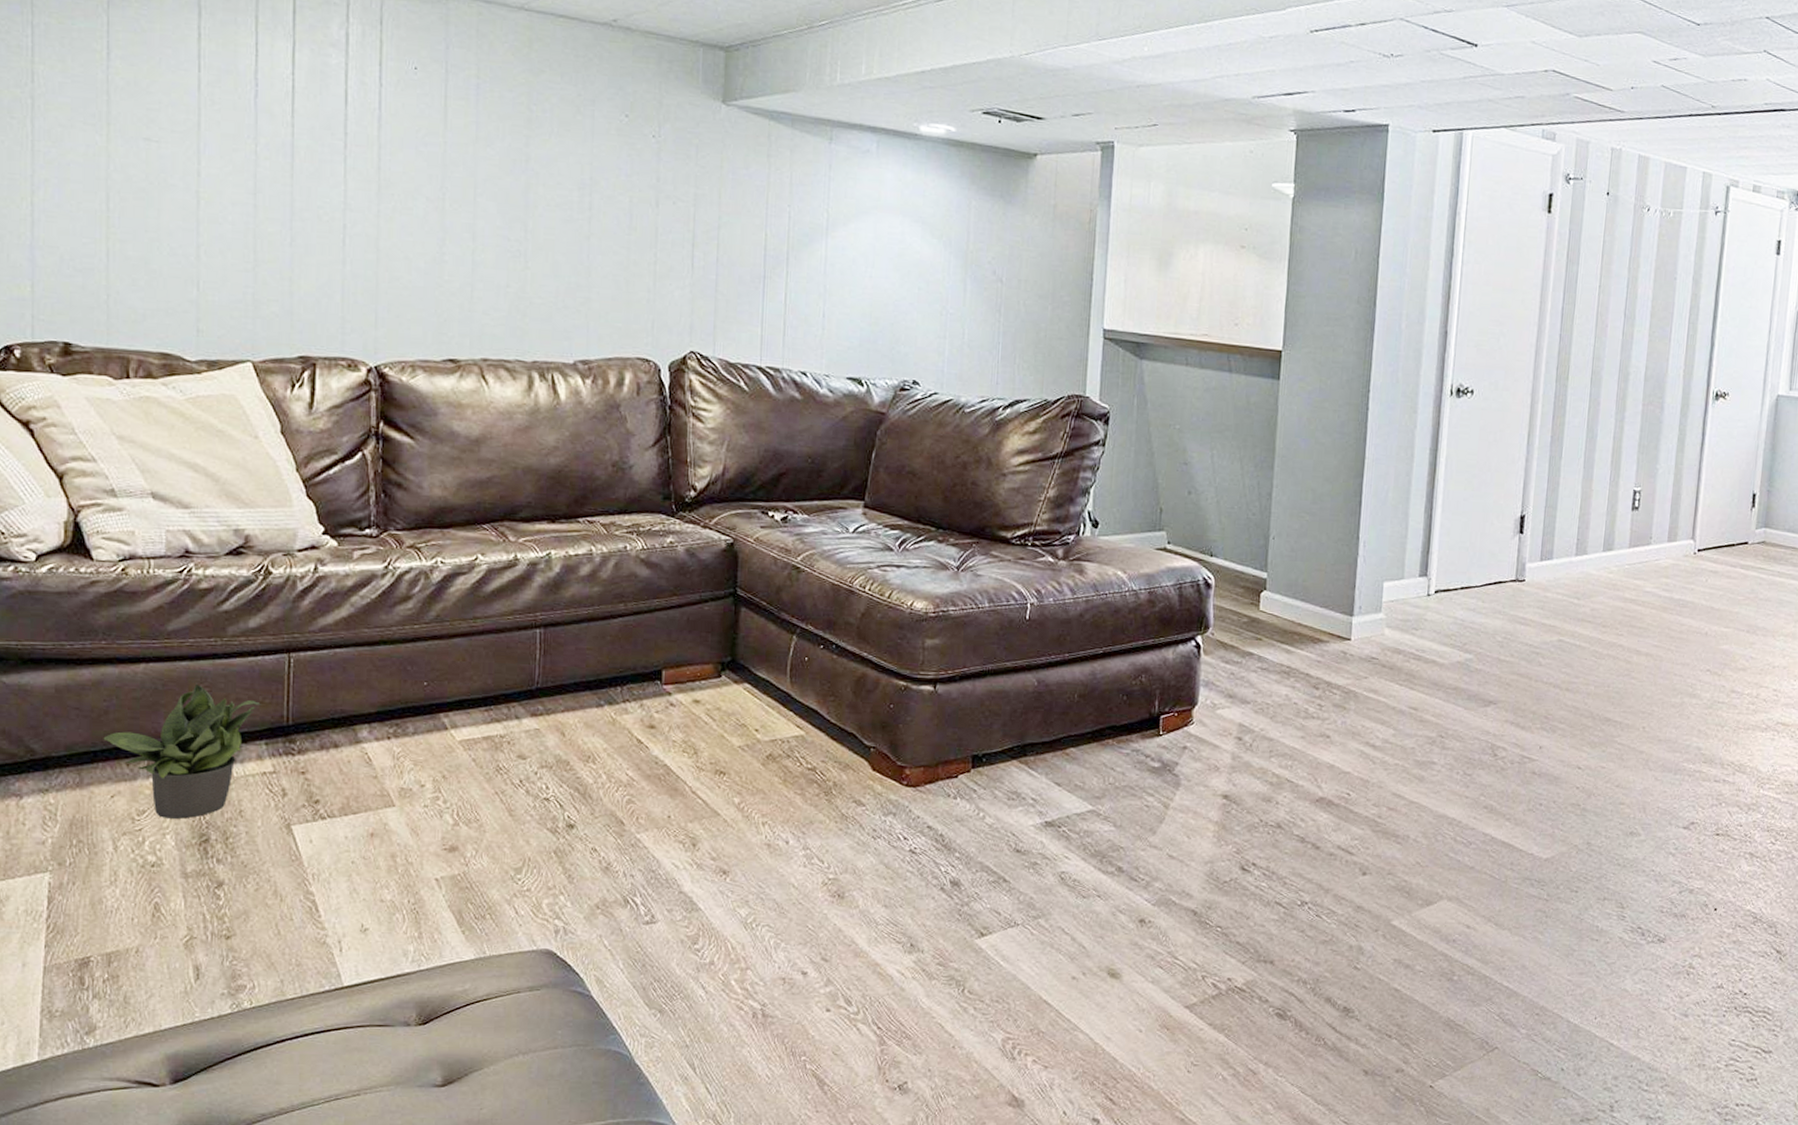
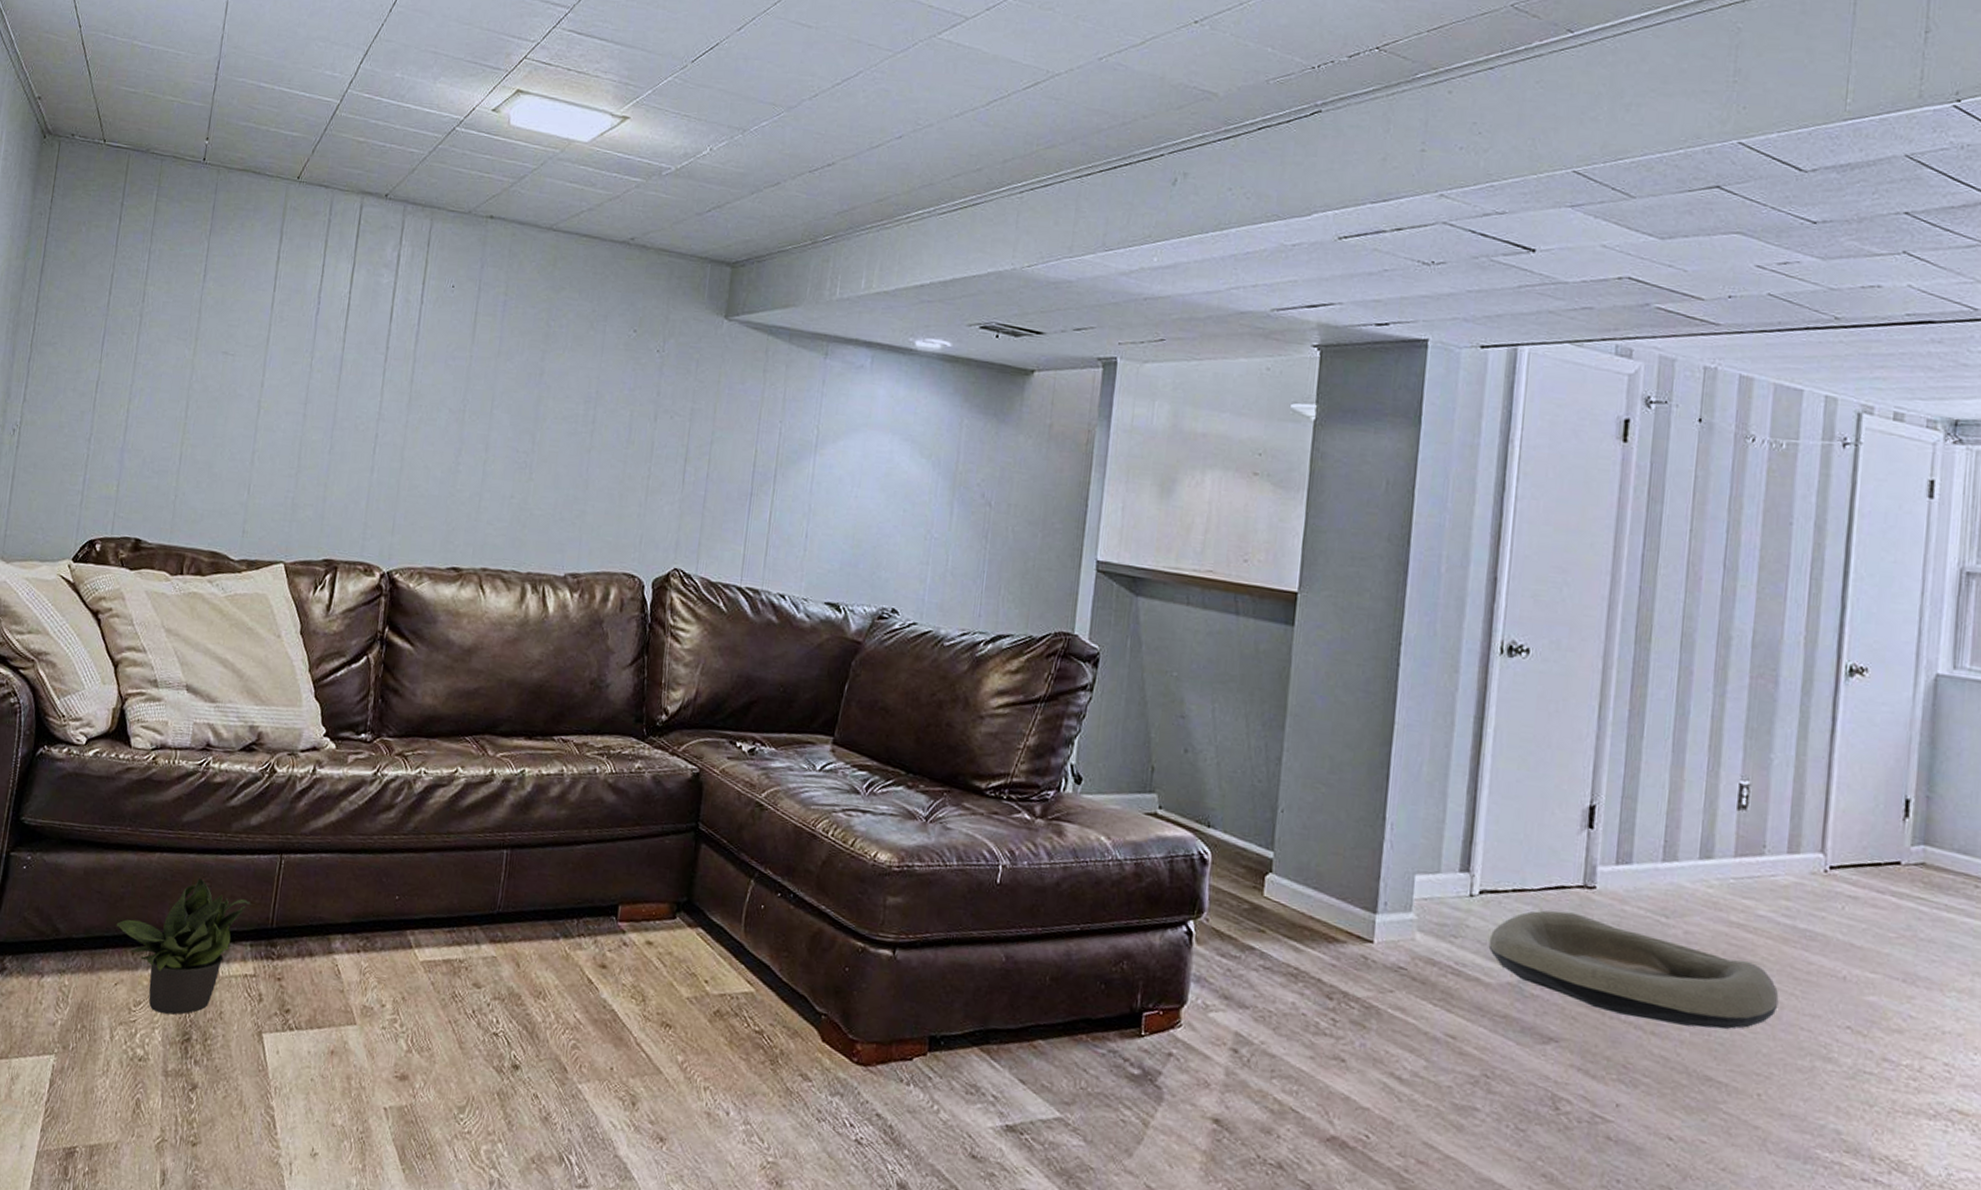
dog bed: none [1442,601,1660,682] -> present [1488,910,1779,1029]

